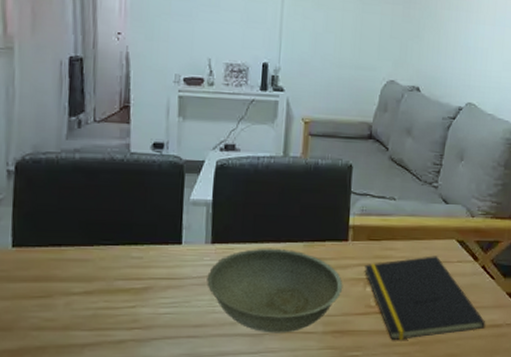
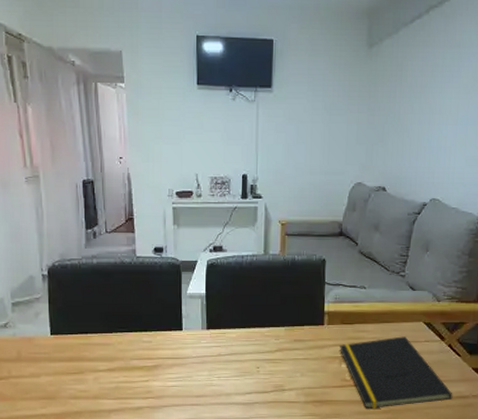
bowl: present [207,248,343,333] -> none [205,332,321,402]

